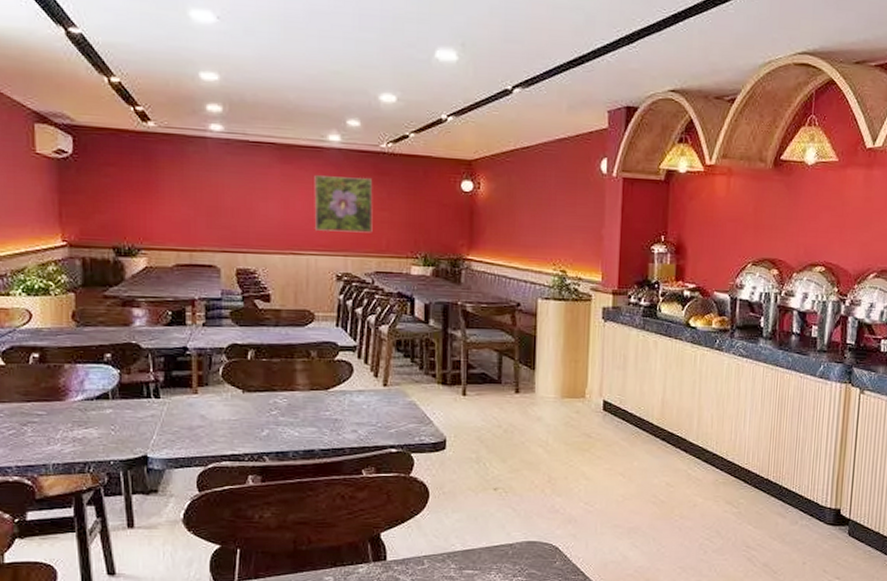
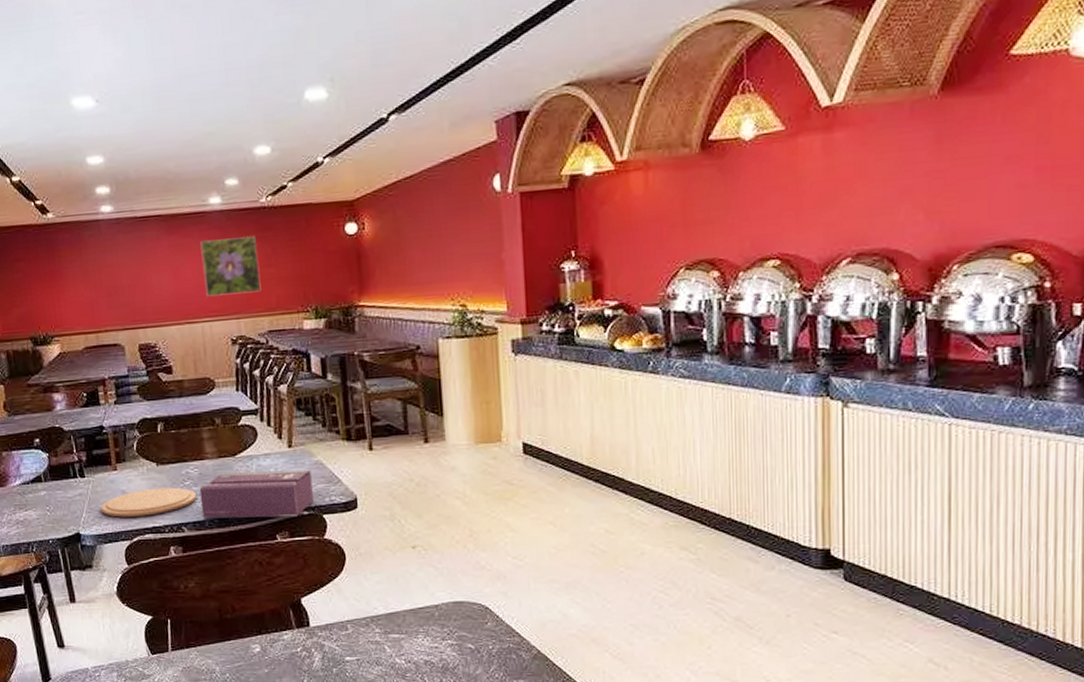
plate: none [175,415,283,443] -> present [101,487,197,517]
tissue box: none [286,404,404,454] -> present [199,469,314,519]

